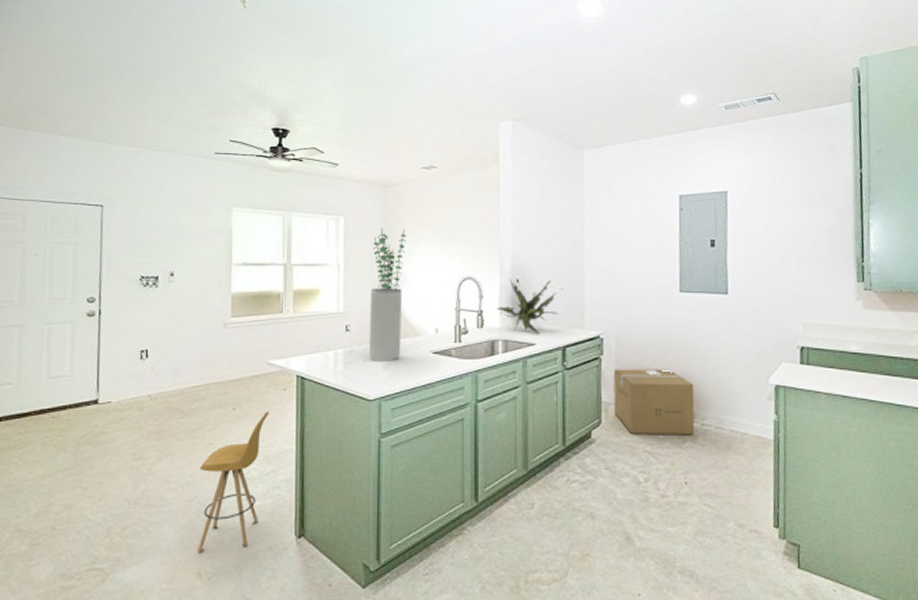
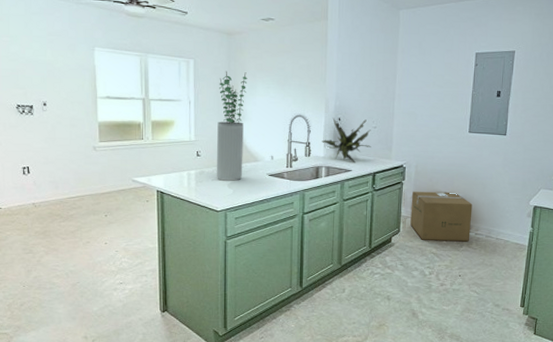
bar stool: present [197,411,269,553] -> none [80,218,135,322]

